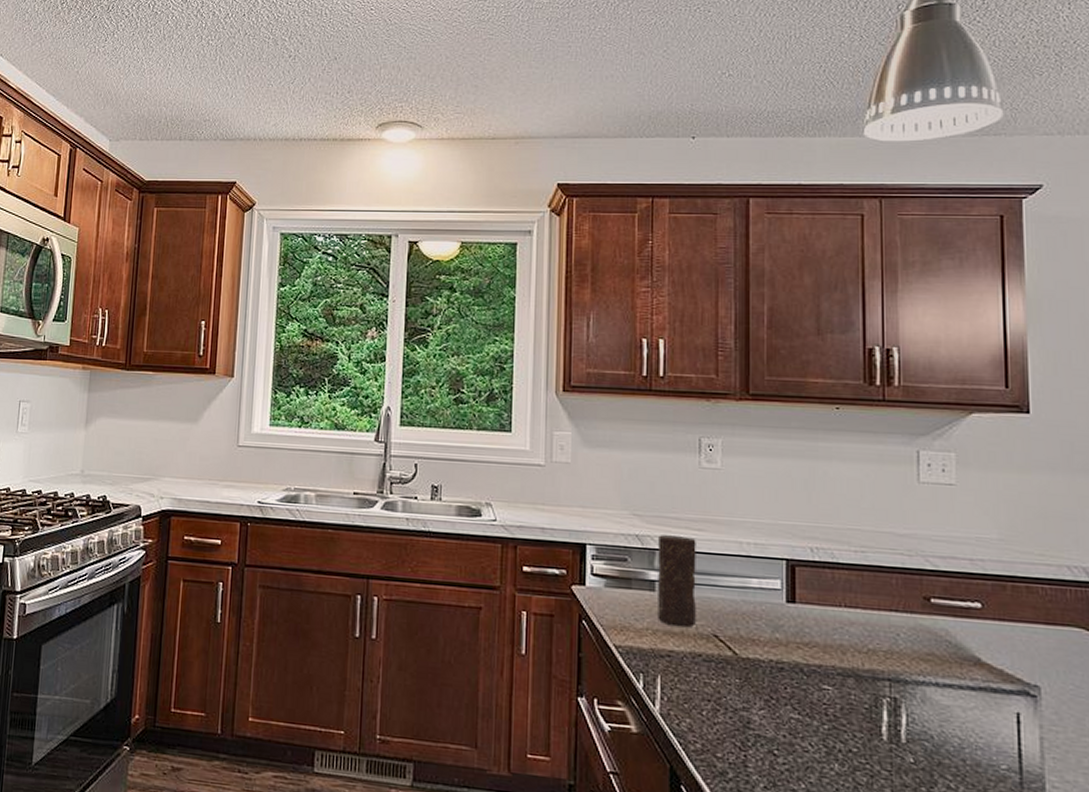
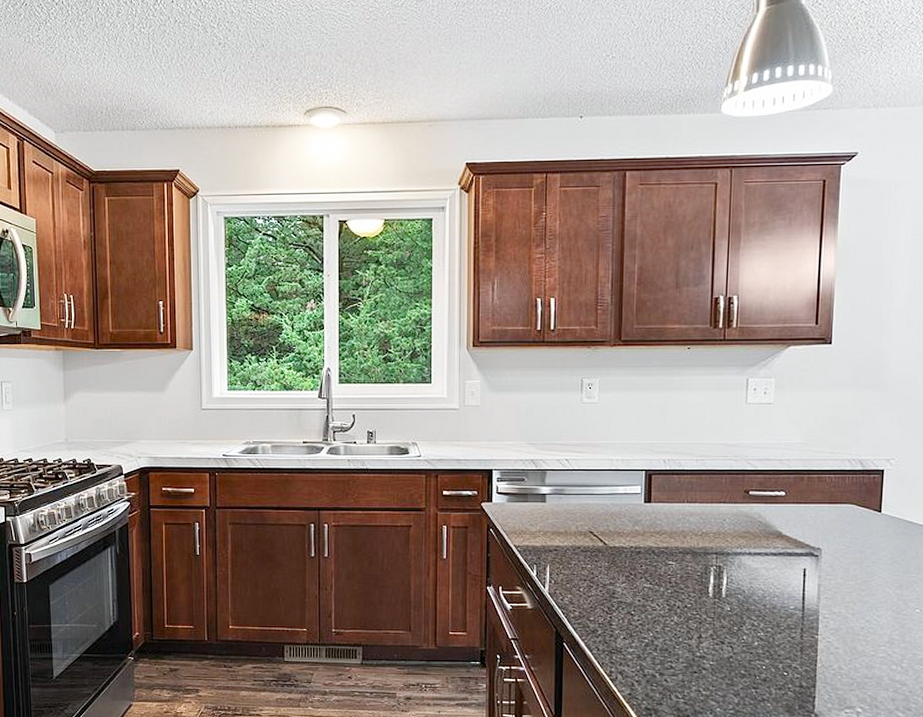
candle: present [658,535,696,628] -> none [548,458,578,528]

